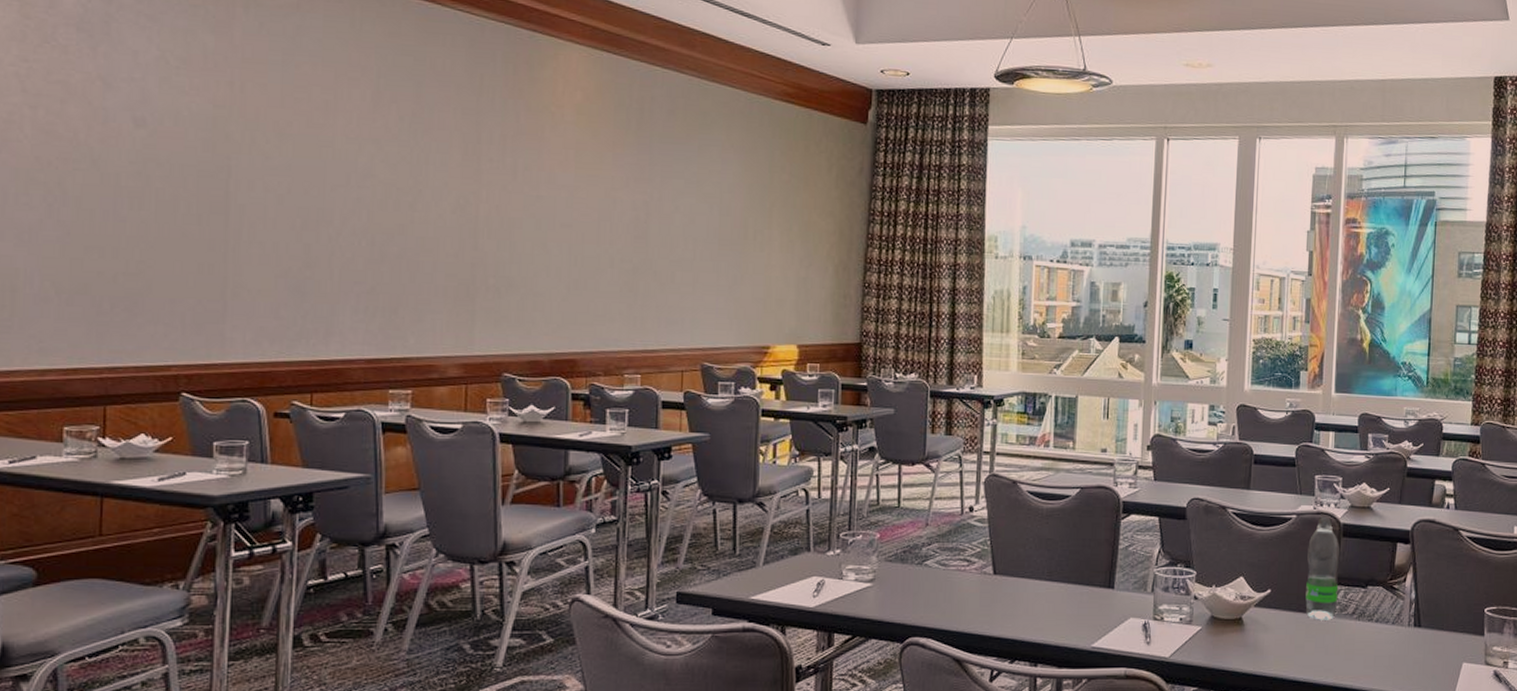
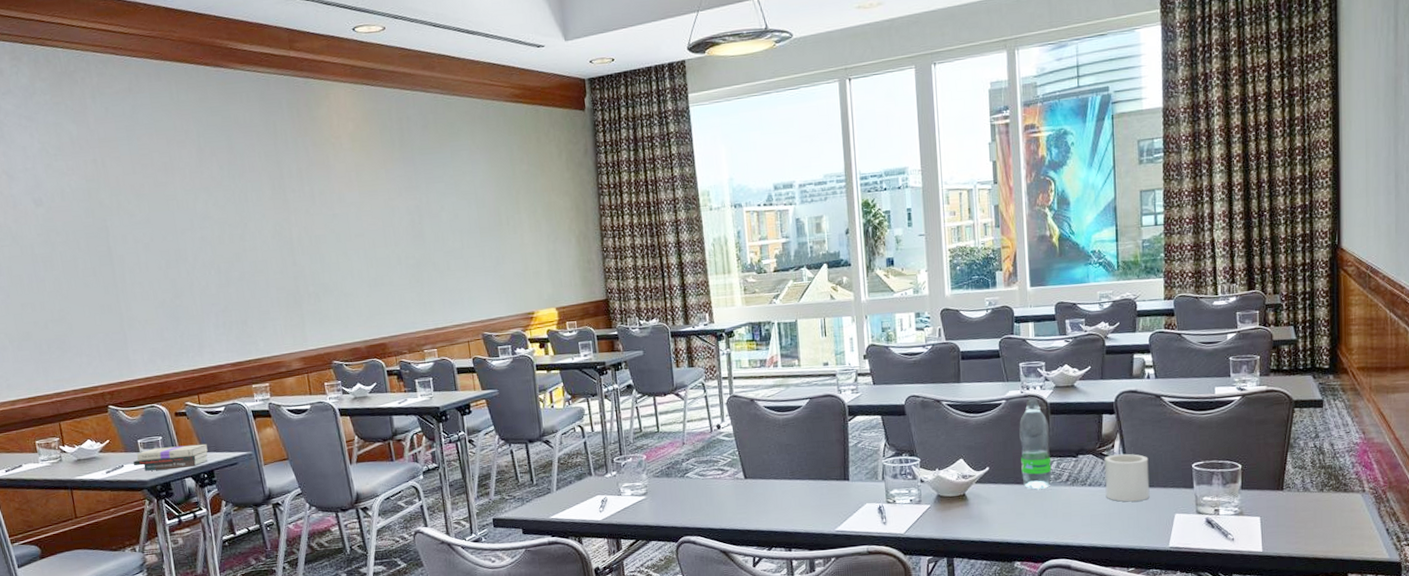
books: none [201,455,312,485] -> present [133,443,209,471]
mug: none [1392,589,1440,644] -> present [1104,453,1150,502]

